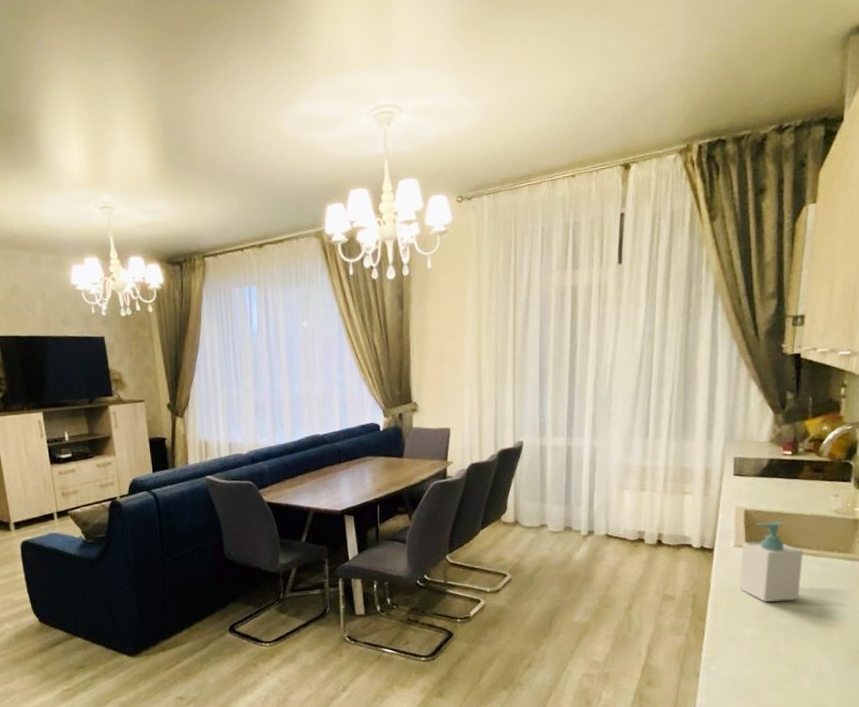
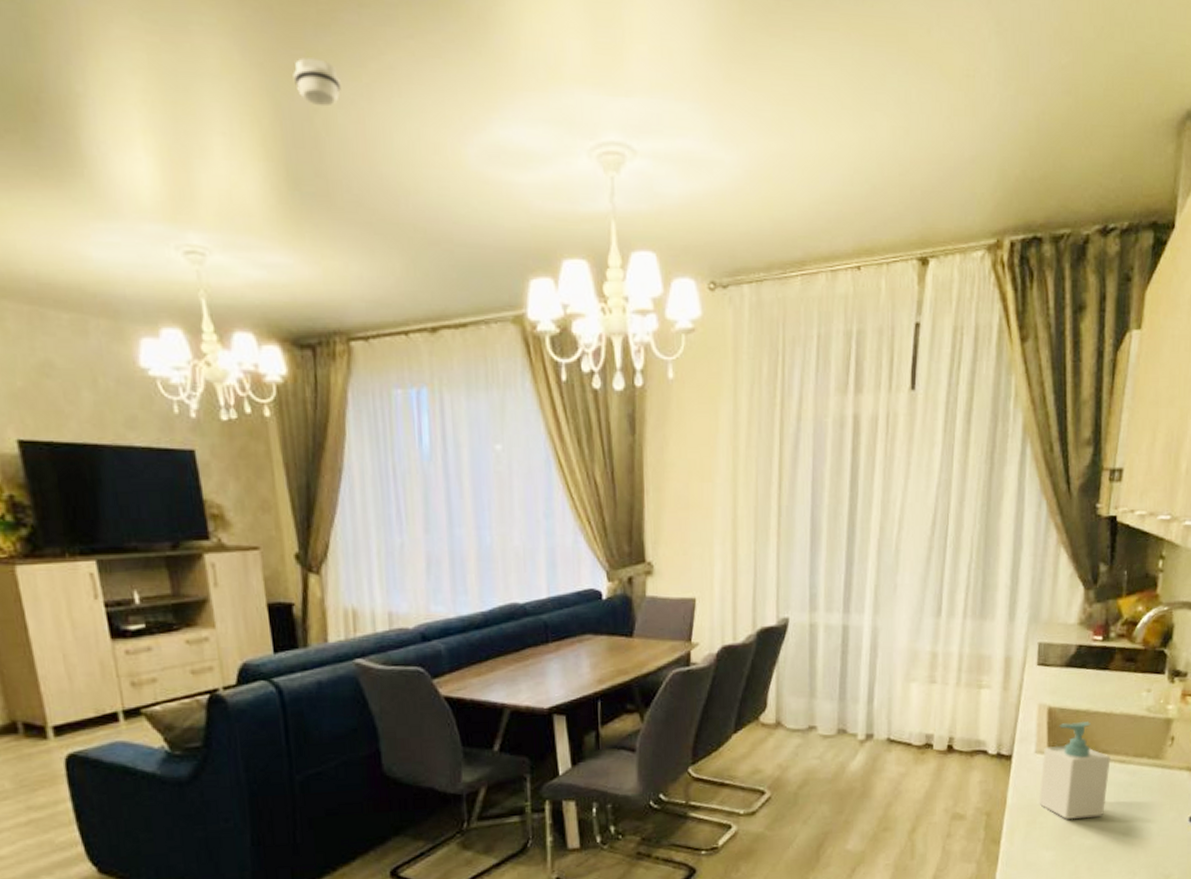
smoke detector: none [169,72,200,104] -> present [293,57,341,107]

